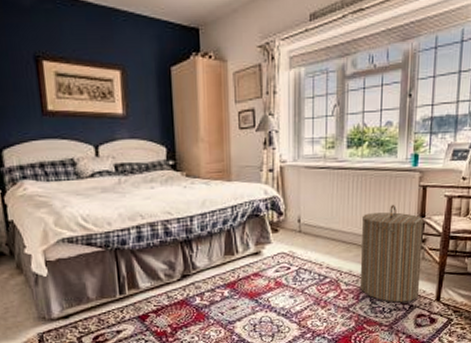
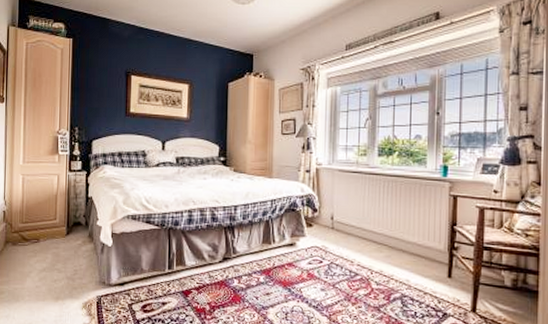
laundry hamper: present [359,205,424,303] -> none [390,211,455,310]

